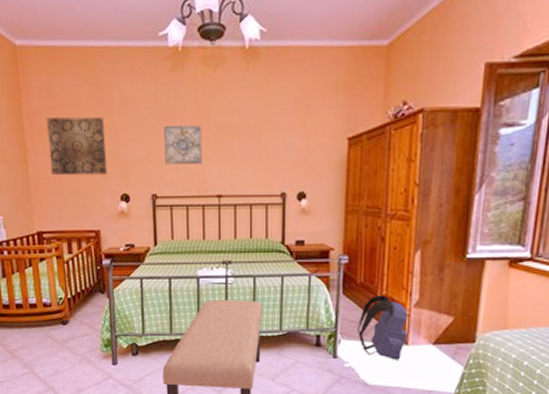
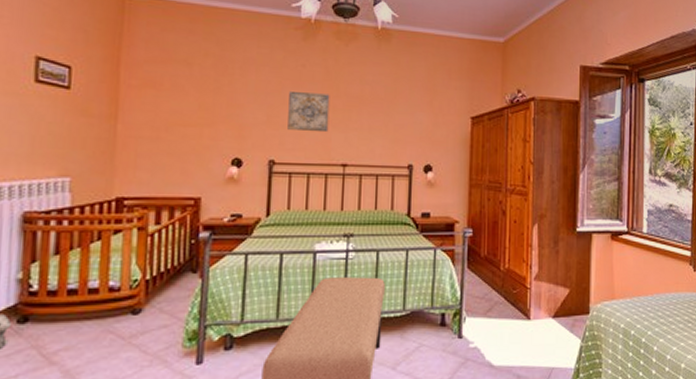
wall art: present [46,117,108,176] -> none [146,71,221,136]
backpack: present [358,295,407,360] -> none [482,268,529,337]

